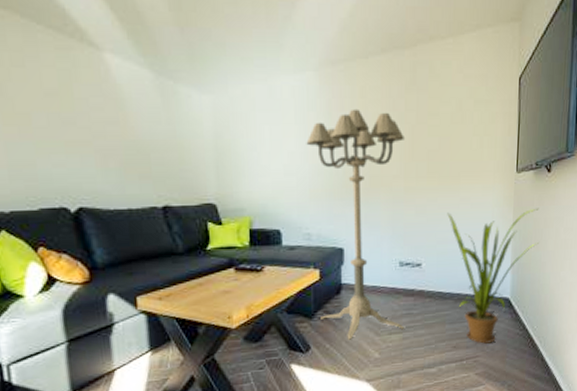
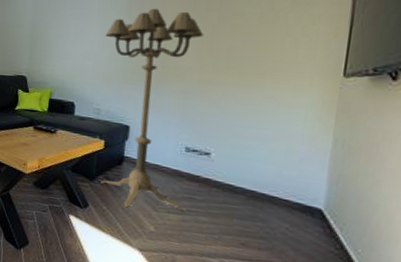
house plant: present [447,208,539,344] -> none [246,108,376,253]

